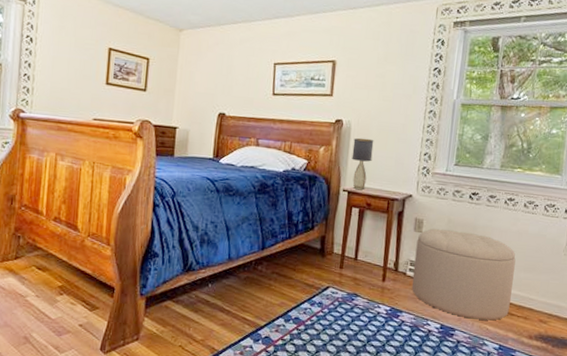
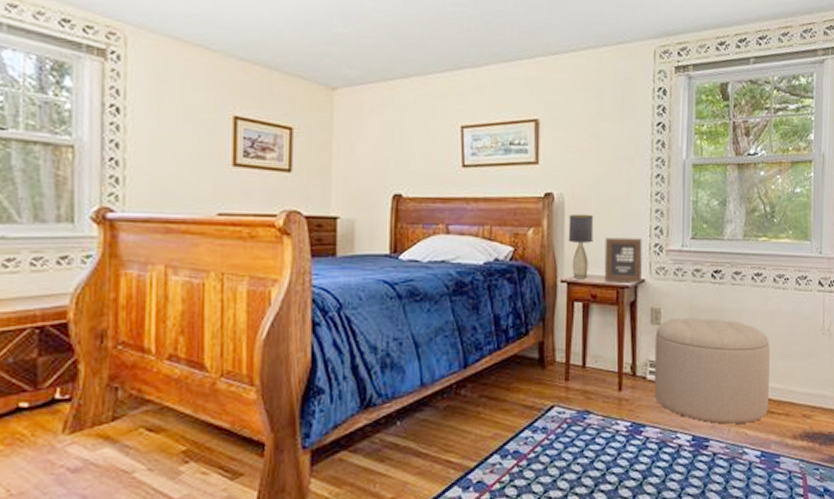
picture frame: none [378,158,413,198] -> present [604,237,642,283]

